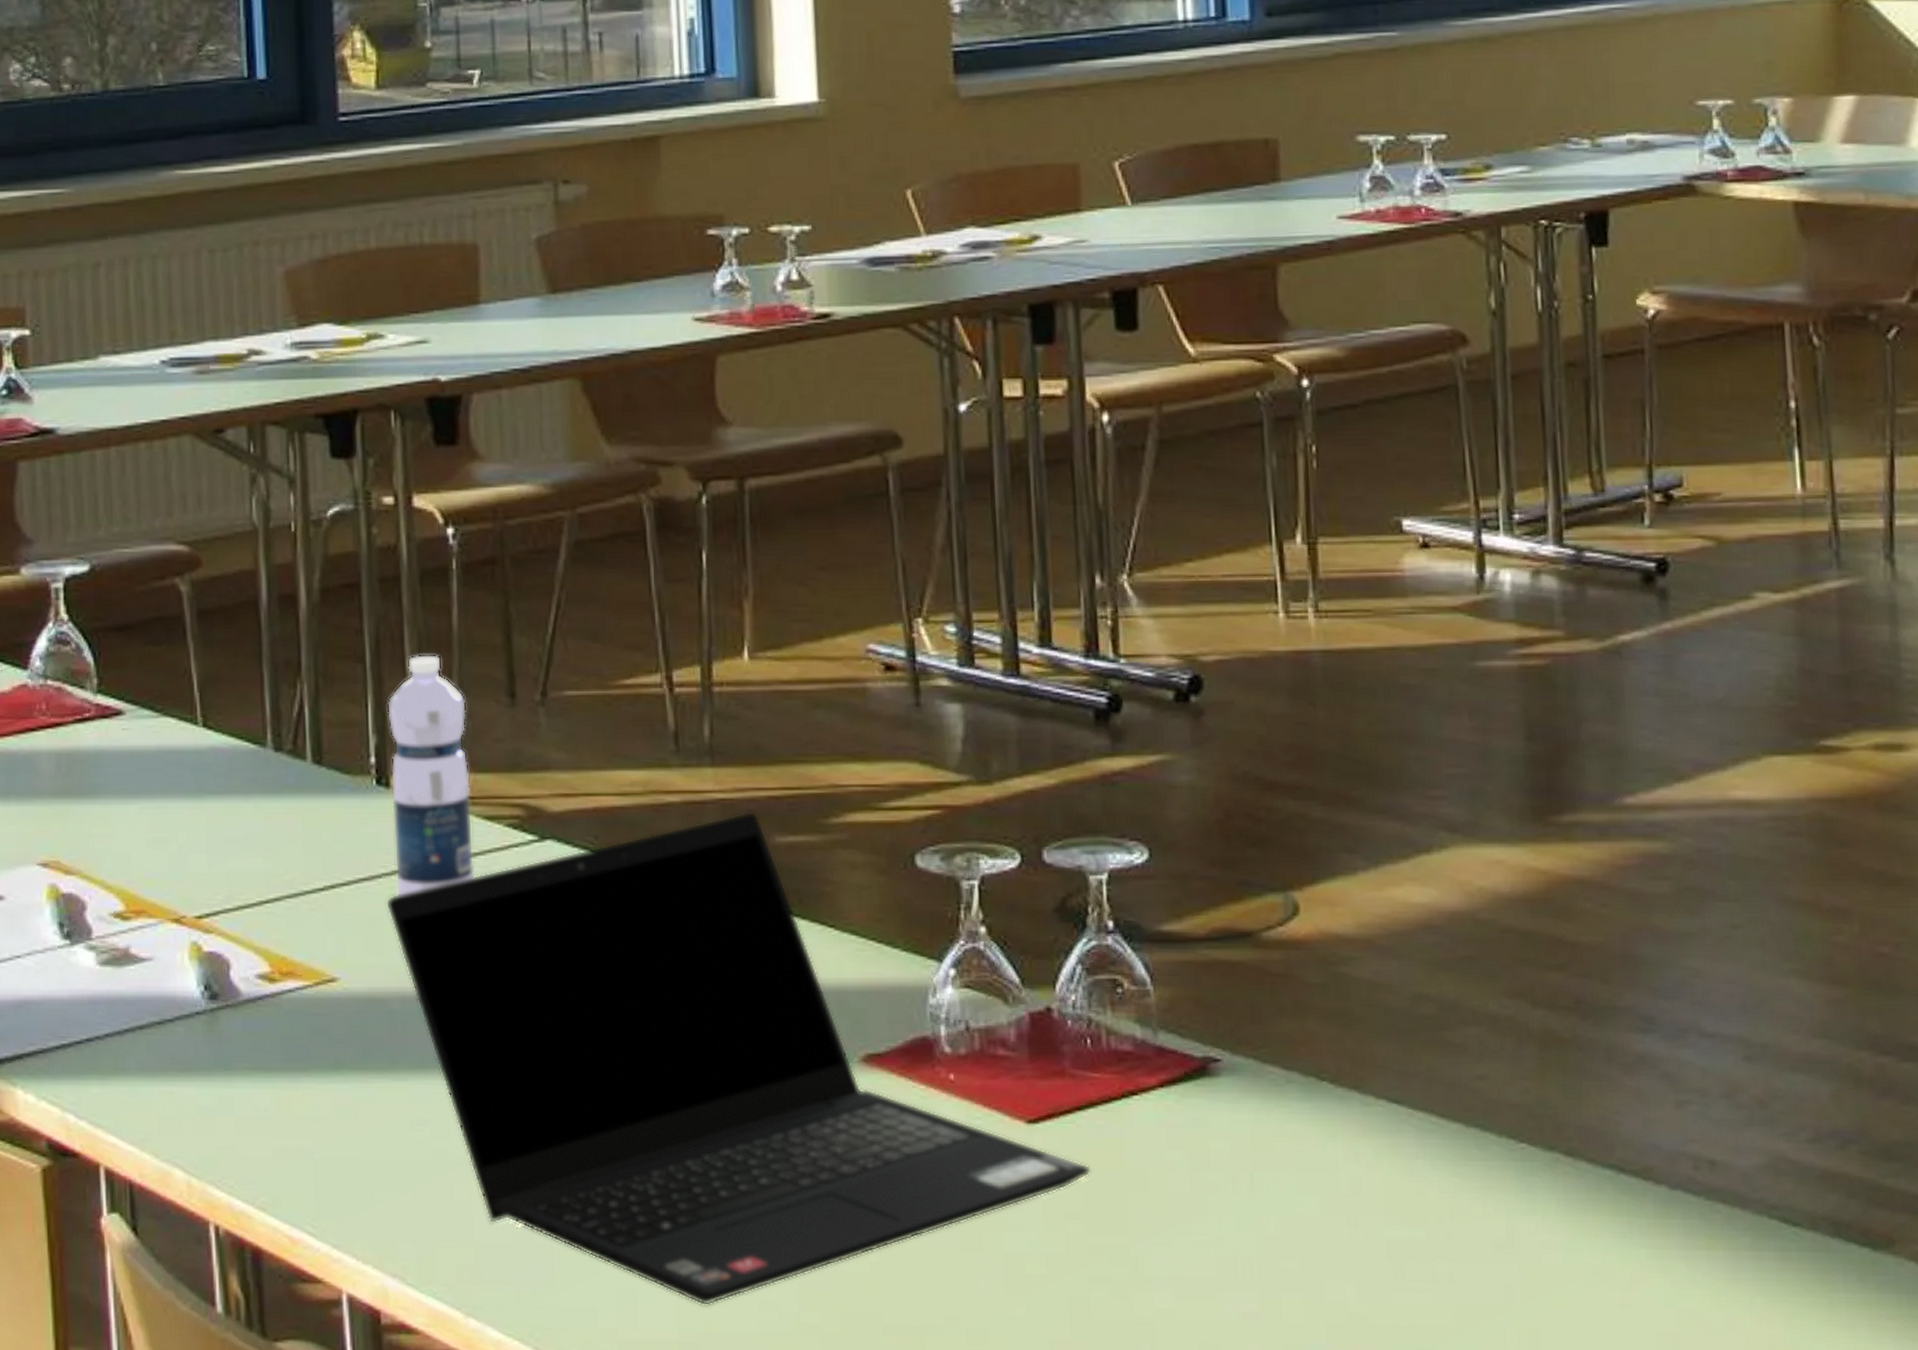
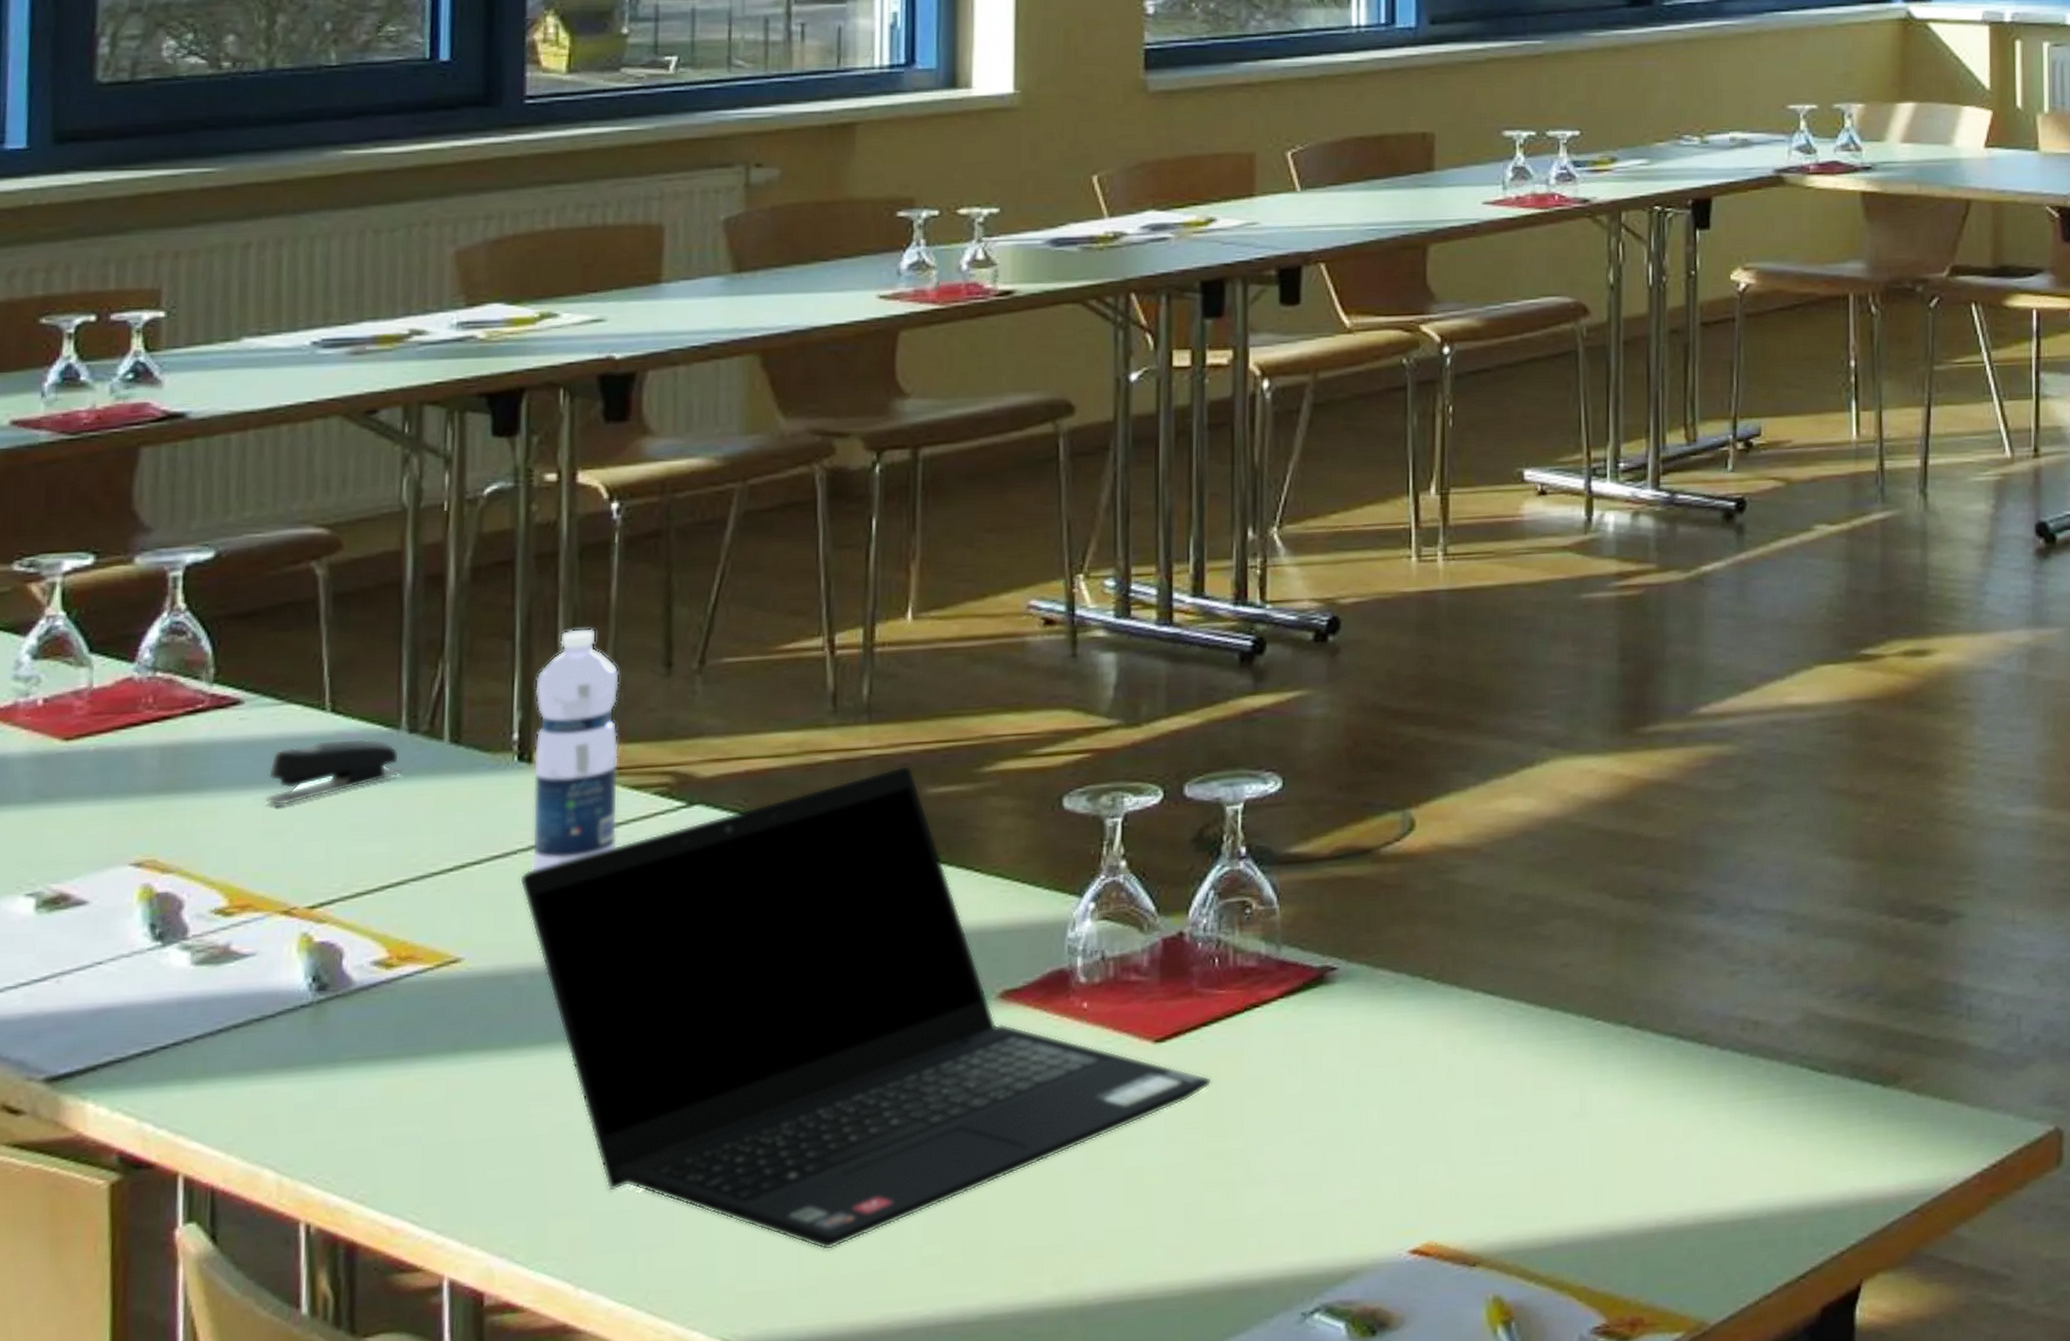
stapler: none [150,754,271,815] -> present [265,738,402,806]

